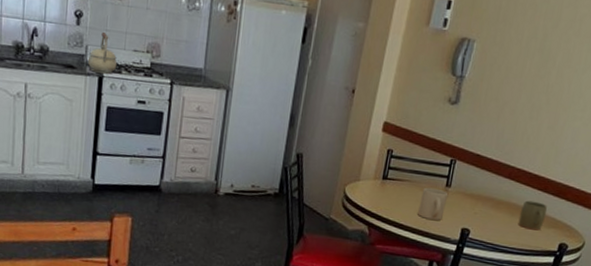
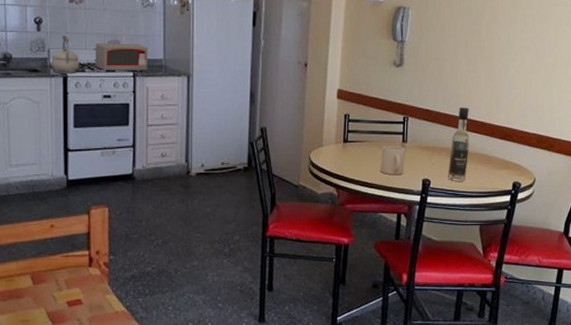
microwave: none [133,44,190,80] -> present [95,43,149,73]
bottle: none [489,155,524,237] -> present [448,107,470,182]
mug: present [518,200,548,231] -> none [473,146,497,173]

